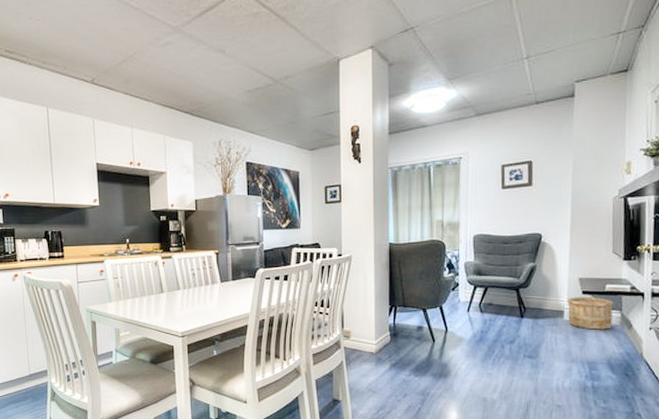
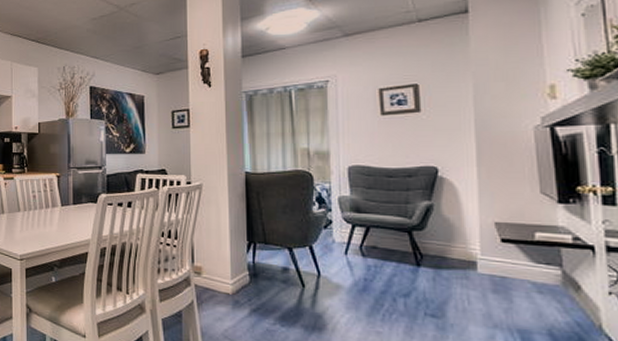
wooden bucket: present [567,296,613,330] -> none [480,245,549,290]

